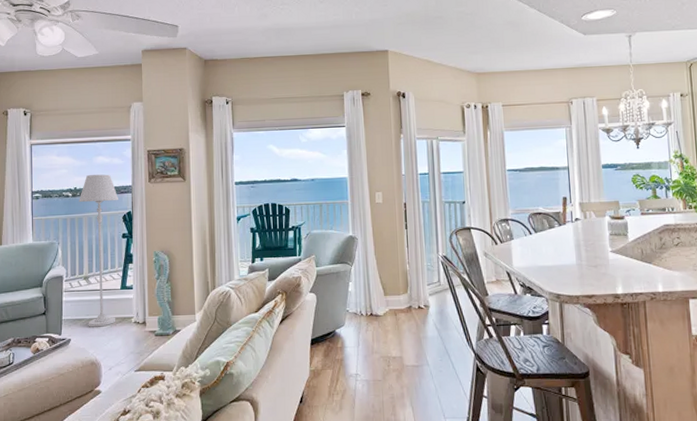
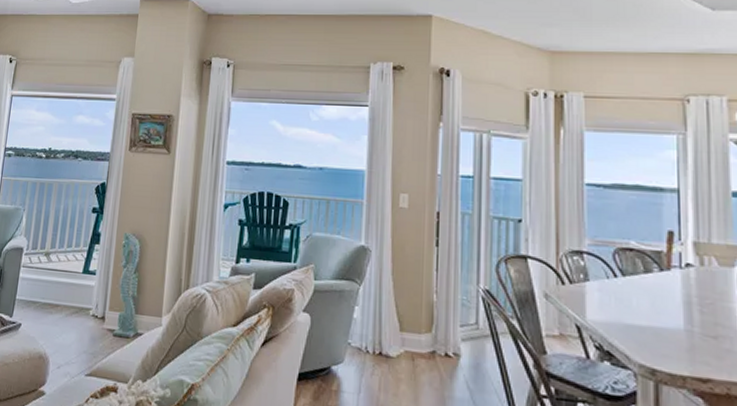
floor lamp: present [79,174,119,327] -> none [42,135,95,315]

